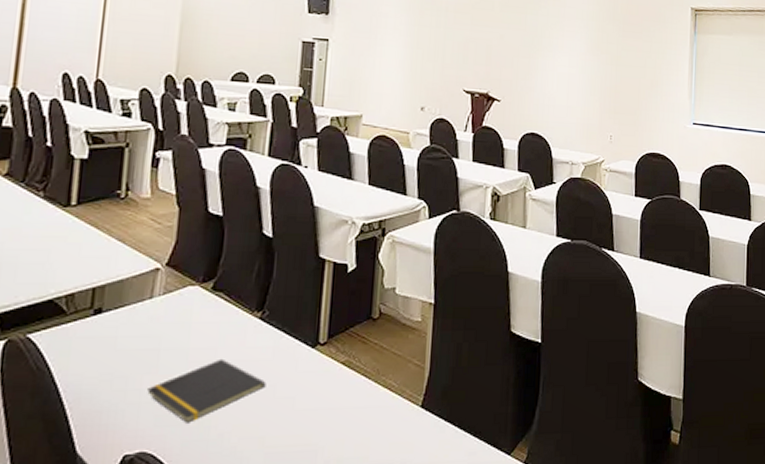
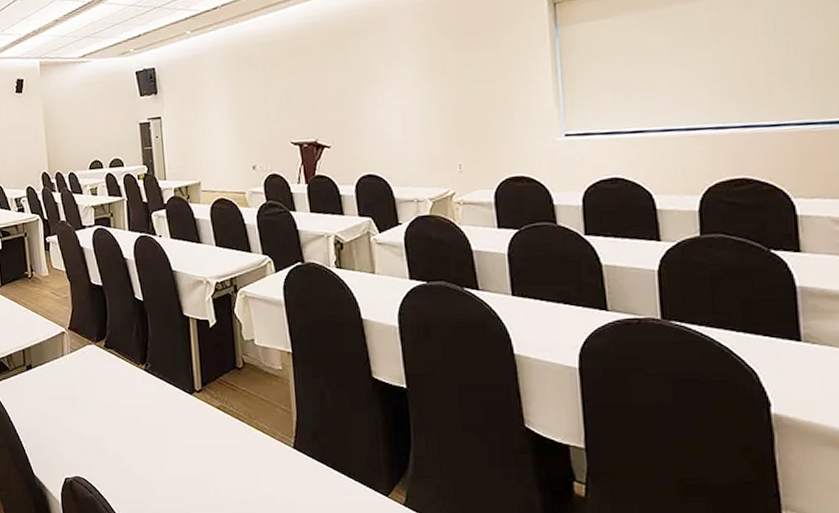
notepad: present [147,358,266,423] -> none [73,404,159,455]

